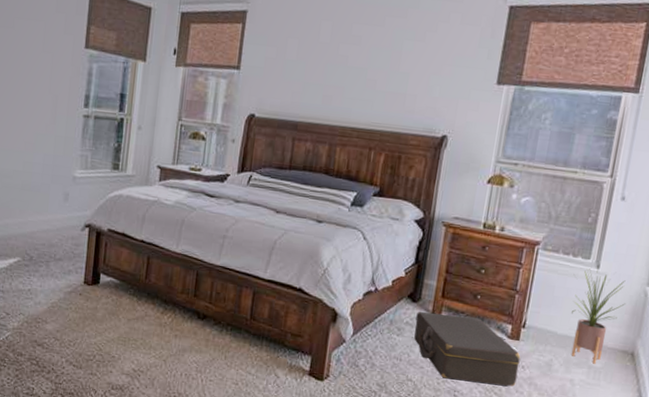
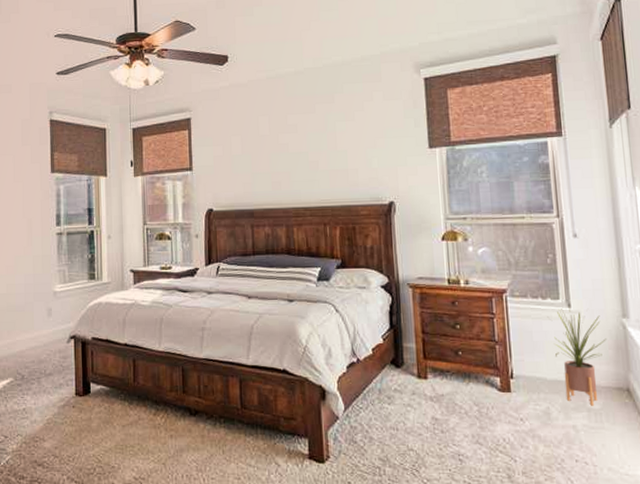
suitcase: present [414,311,521,387] -> none [403,375,519,443]

